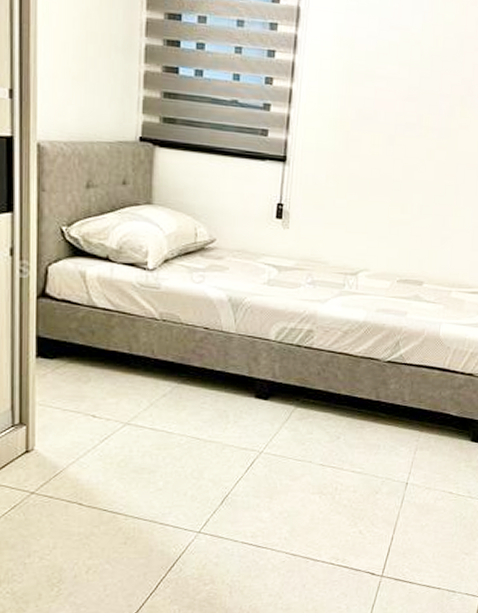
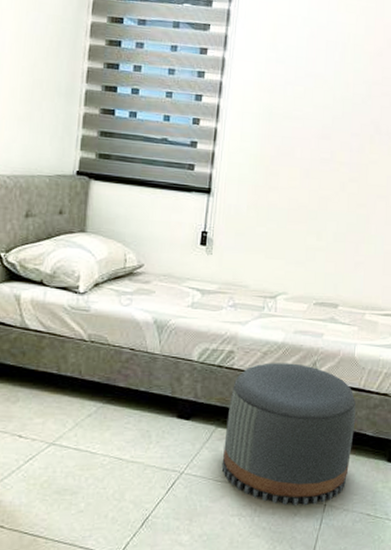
pouf: none [301,342,440,484] -> present [221,363,356,506]

